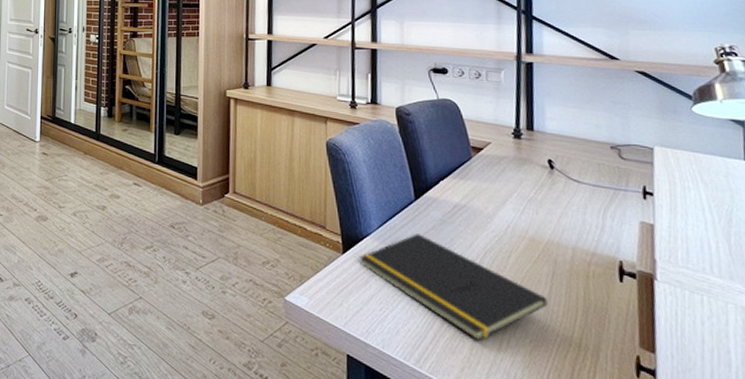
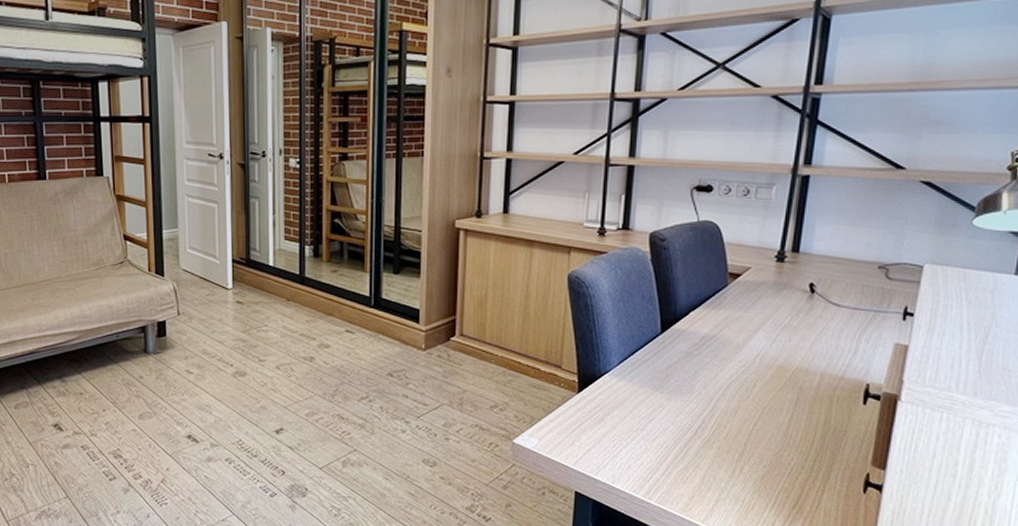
notepad: present [359,234,548,341] -> none [595,368,787,469]

